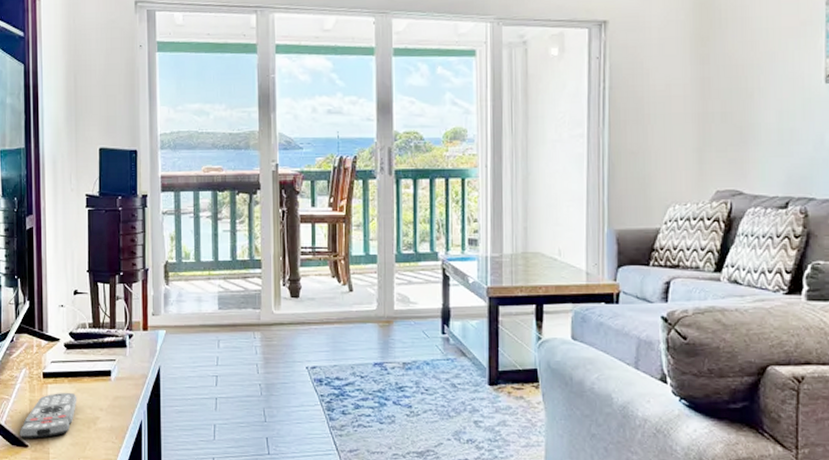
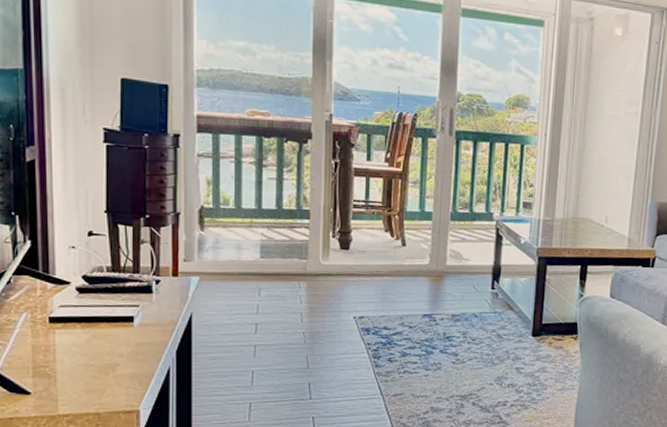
remote control: present [20,392,77,439] -> none [20,337,92,386]

